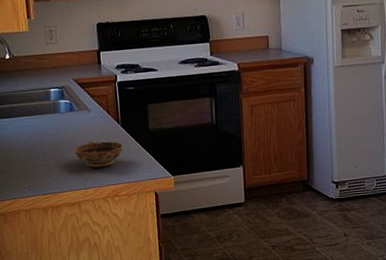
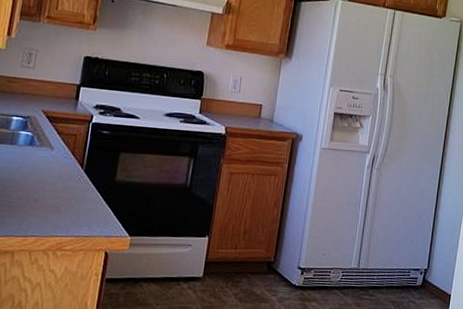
bowl: present [74,141,124,168] -> none [22,183,82,214]

